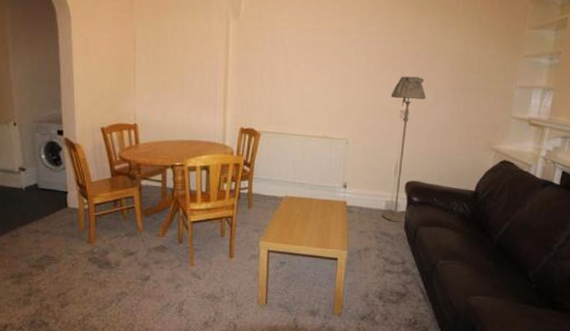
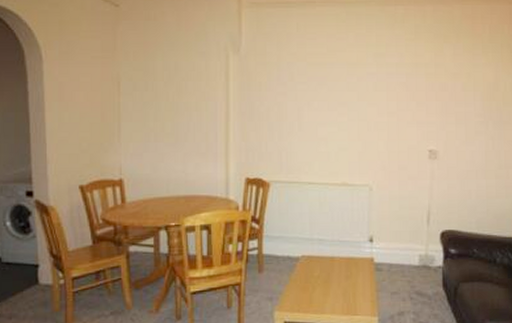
floor lamp: present [382,76,426,222] -> none [416,111,457,279]

